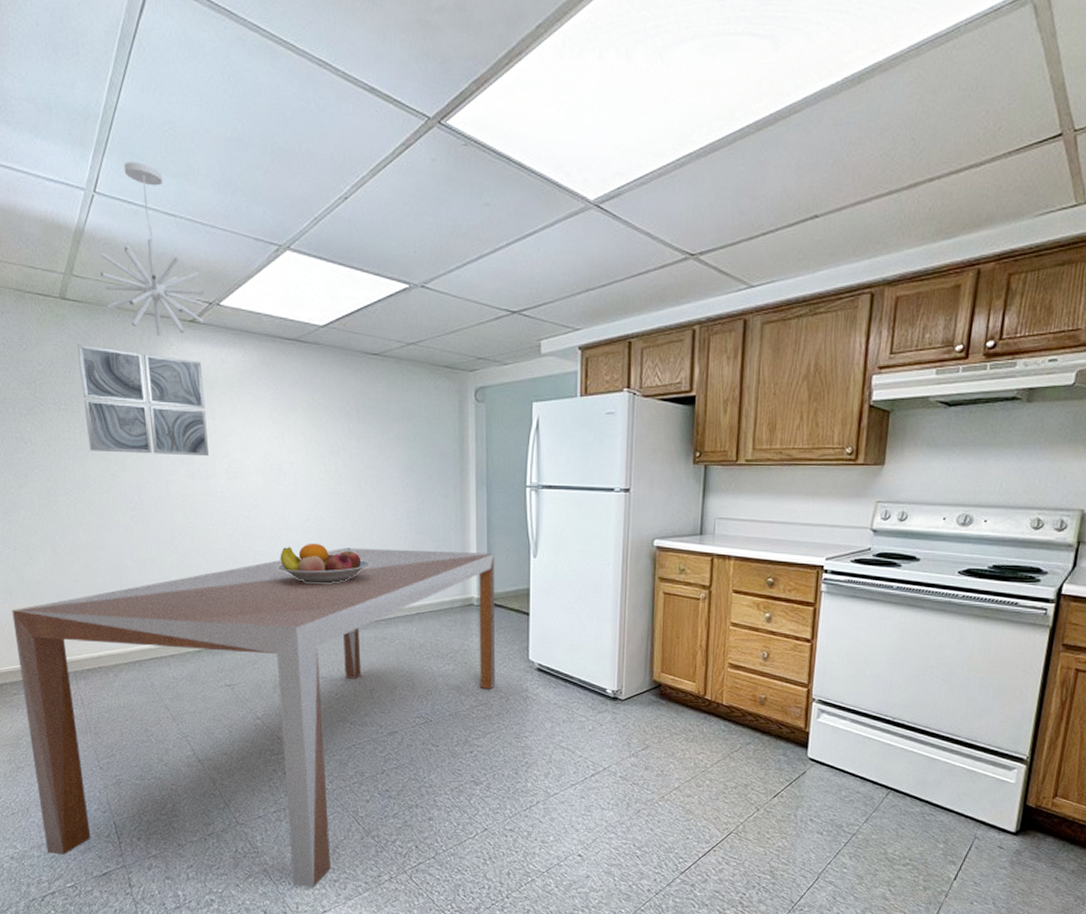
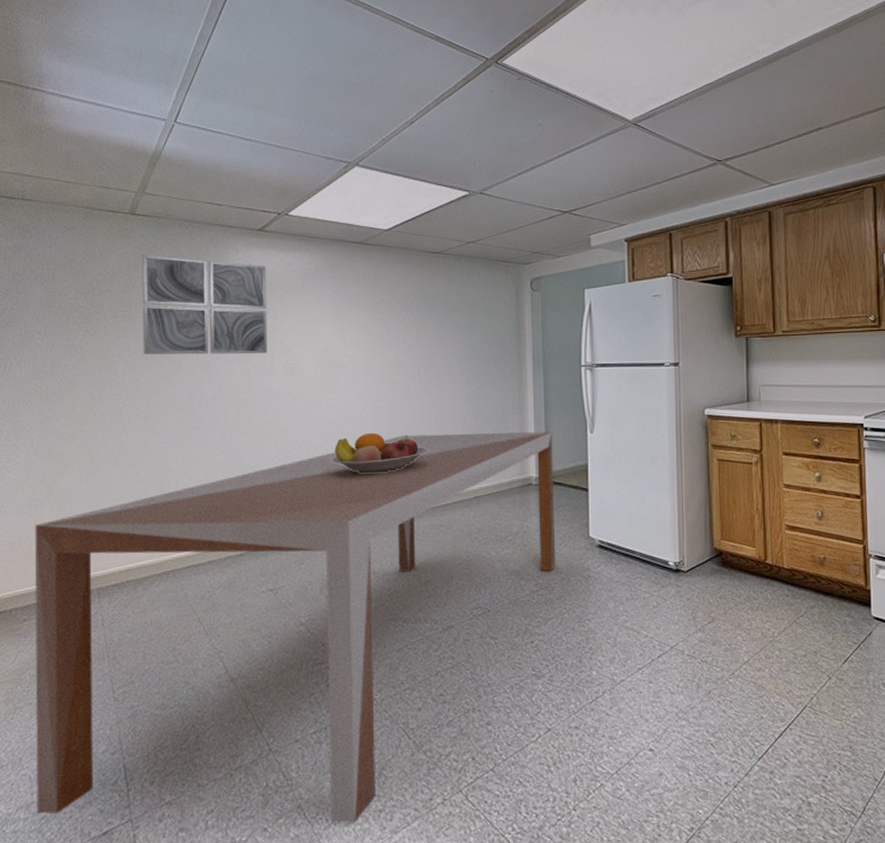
pendant light: present [99,162,205,336] -> none [172,97,274,244]

